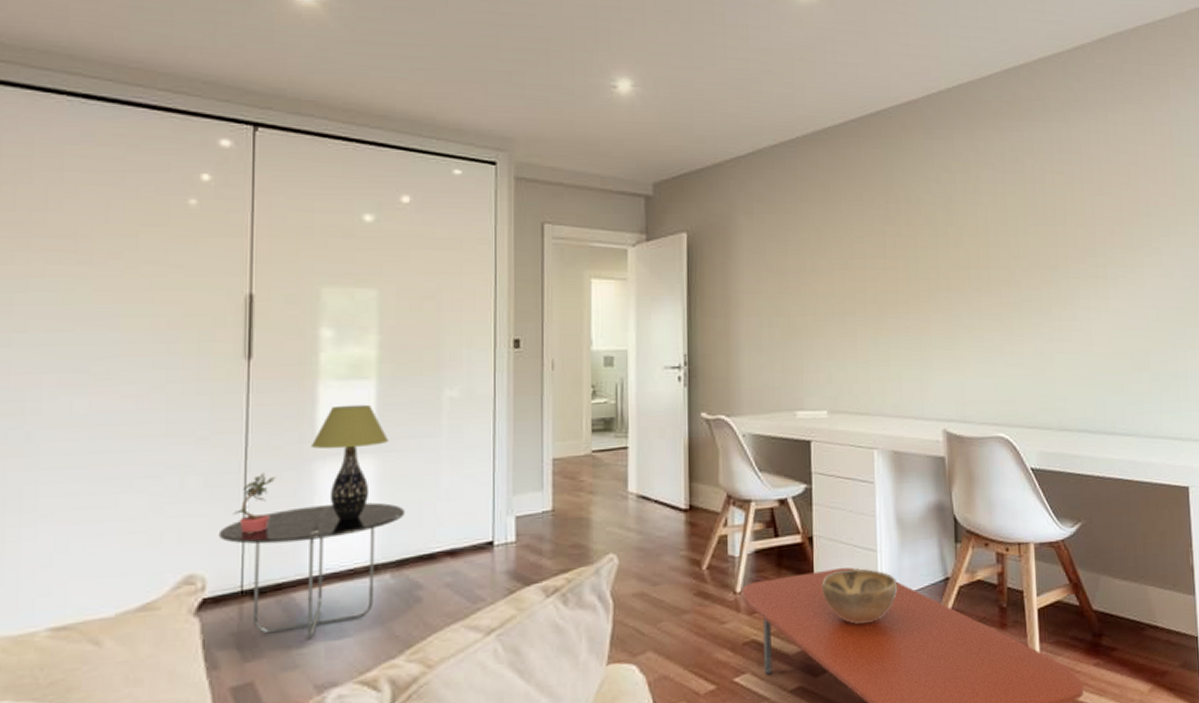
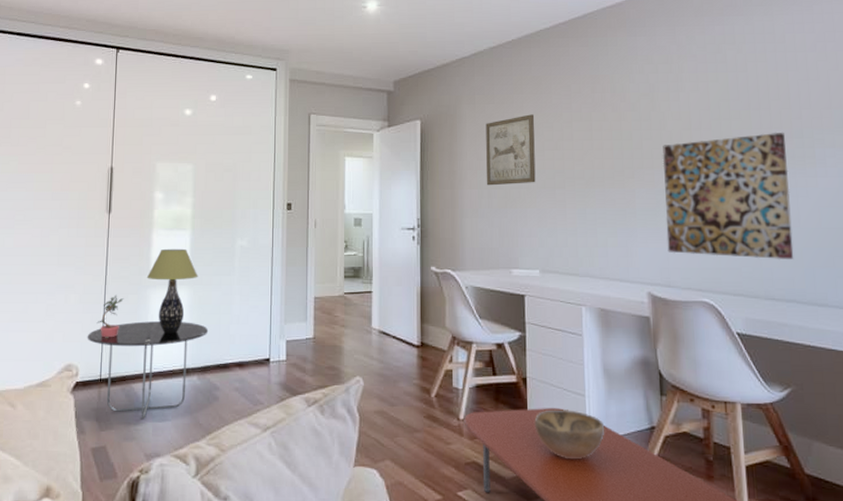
wall art: none [765,227,823,313] -> present [486,114,536,186]
wall art: none [959,250,1086,387] -> present [662,132,794,259]

